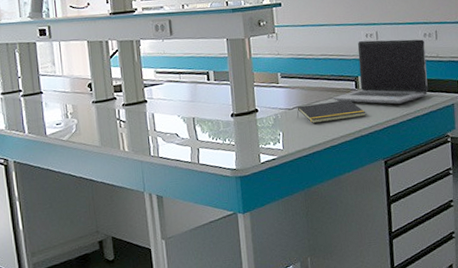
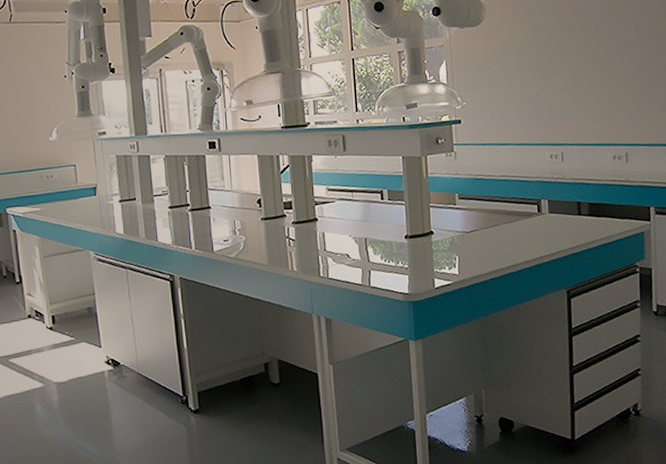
notepad: present [296,100,366,124] -> none [474,224,549,249]
laptop computer: present [333,39,428,104] -> none [513,161,617,231]

